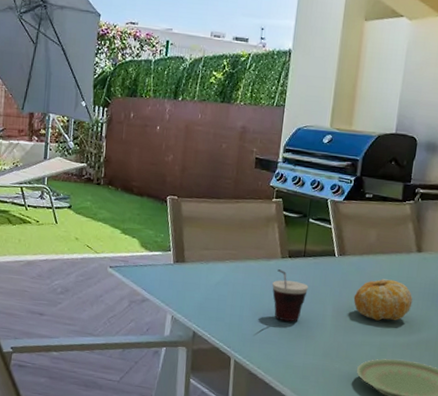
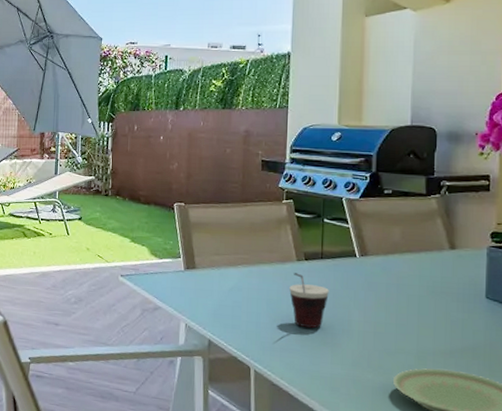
fruit: present [353,278,413,321] -> none [381,279,451,326]

